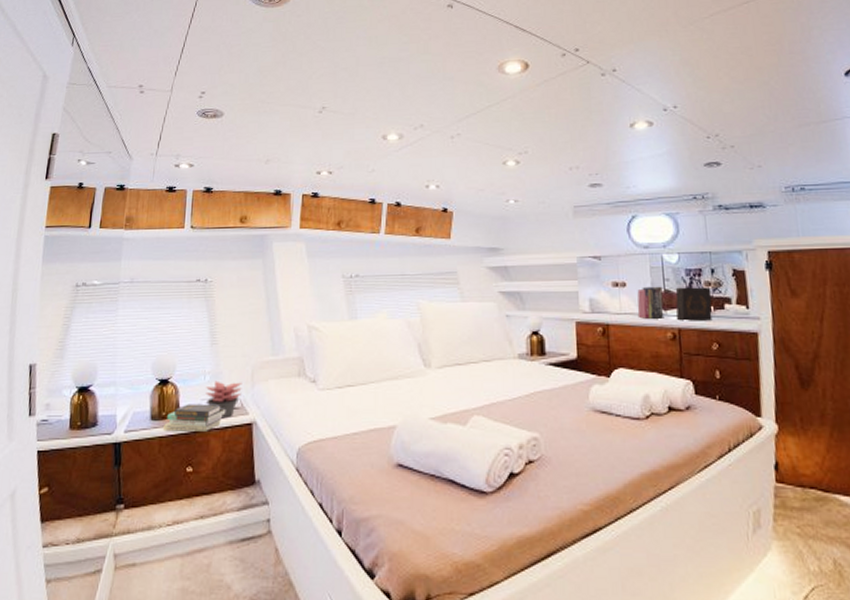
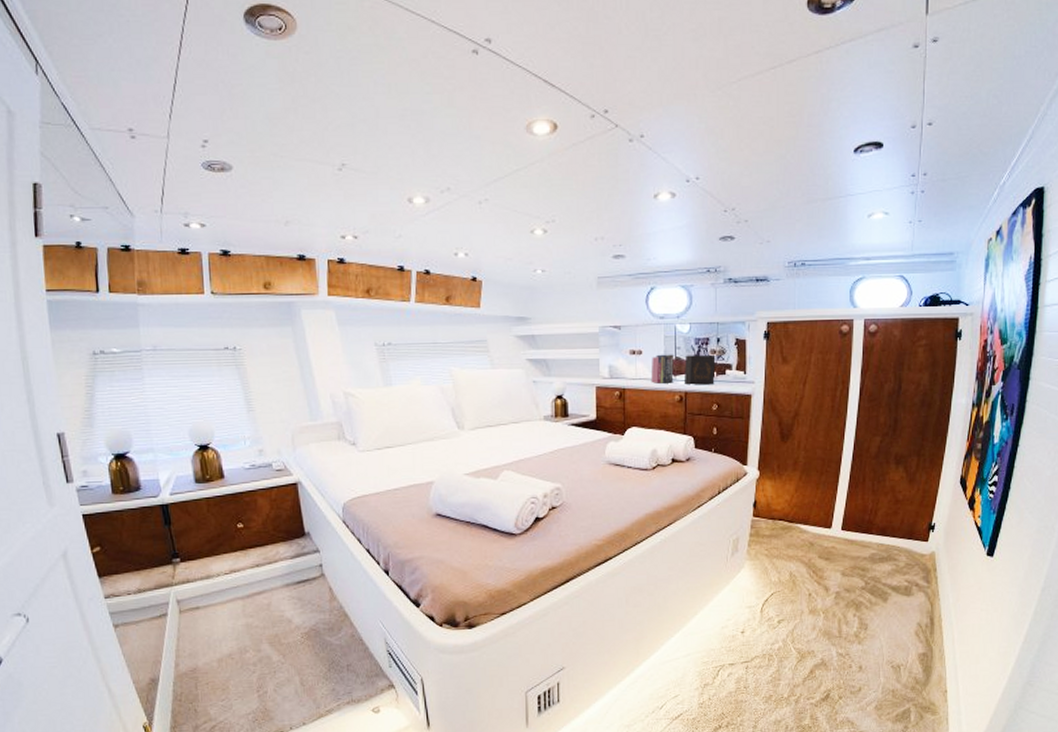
books: present [163,404,226,432] -> none [209,467,271,493]
succulent plant: present [206,380,242,419] -> none [247,445,284,480]

